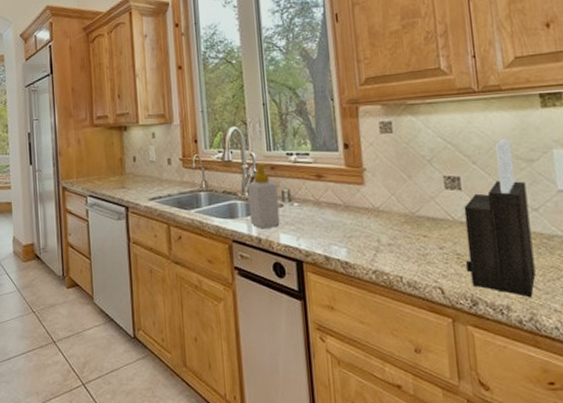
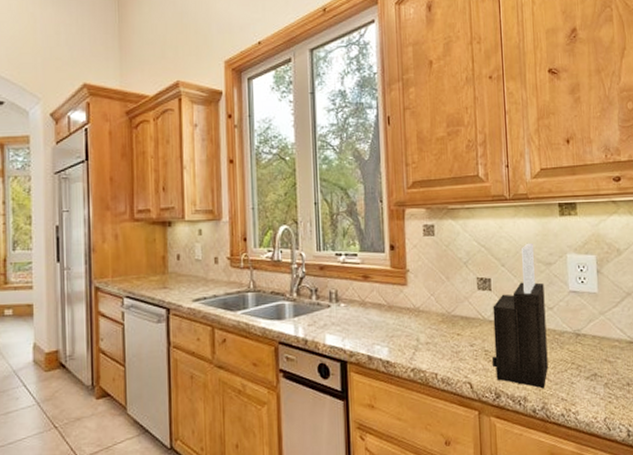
soap bottle: present [247,164,280,229] -> none [296,264,327,330]

